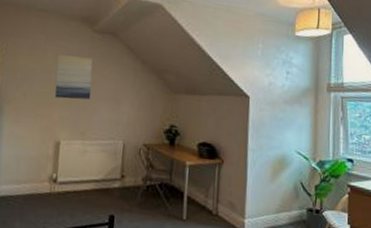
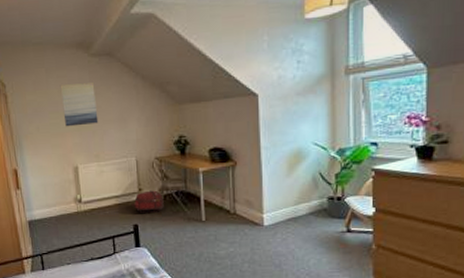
backpack: none [111,178,146,204] -> present [132,190,164,213]

